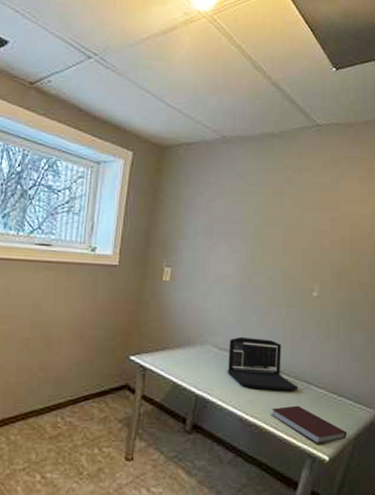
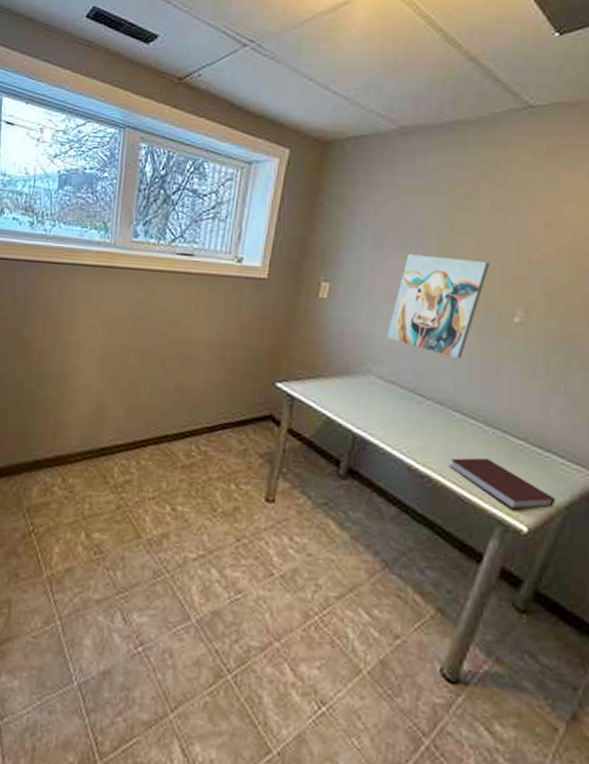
wall art: none [218,243,293,328] -> present [386,254,489,359]
laptop: present [227,336,298,391] -> none [394,368,489,439]

